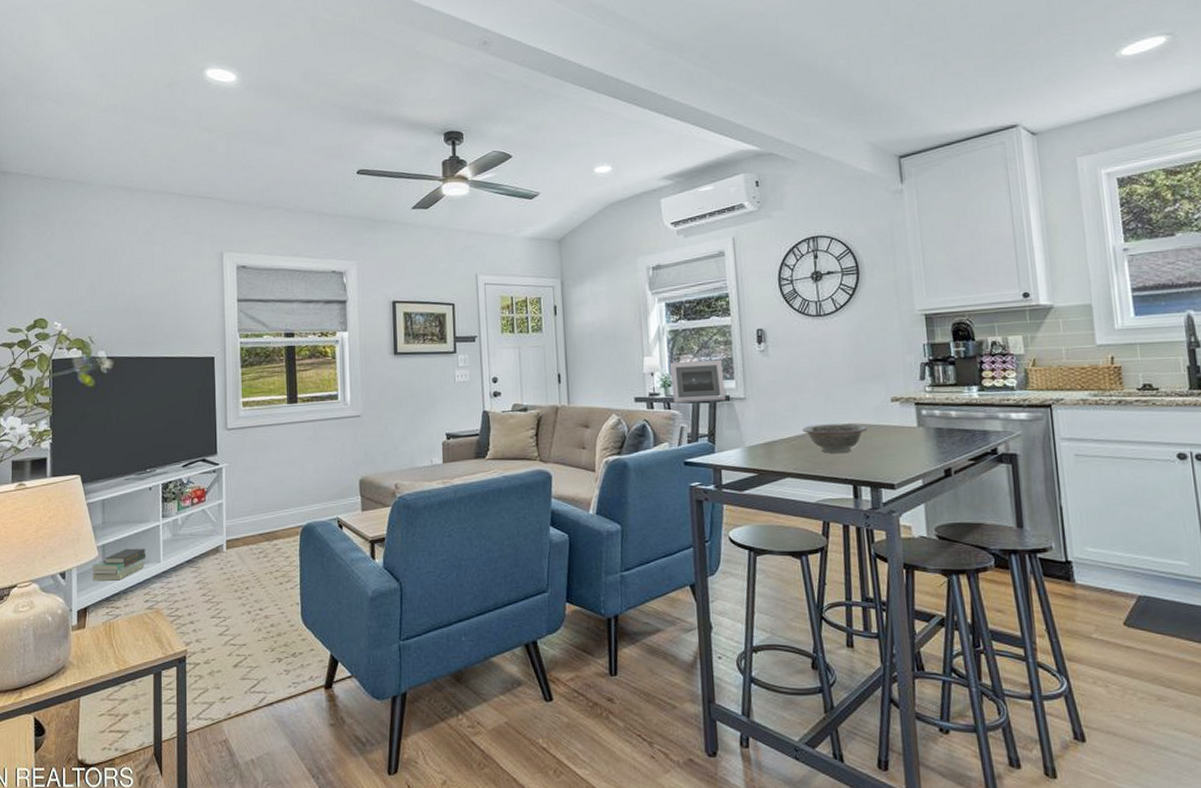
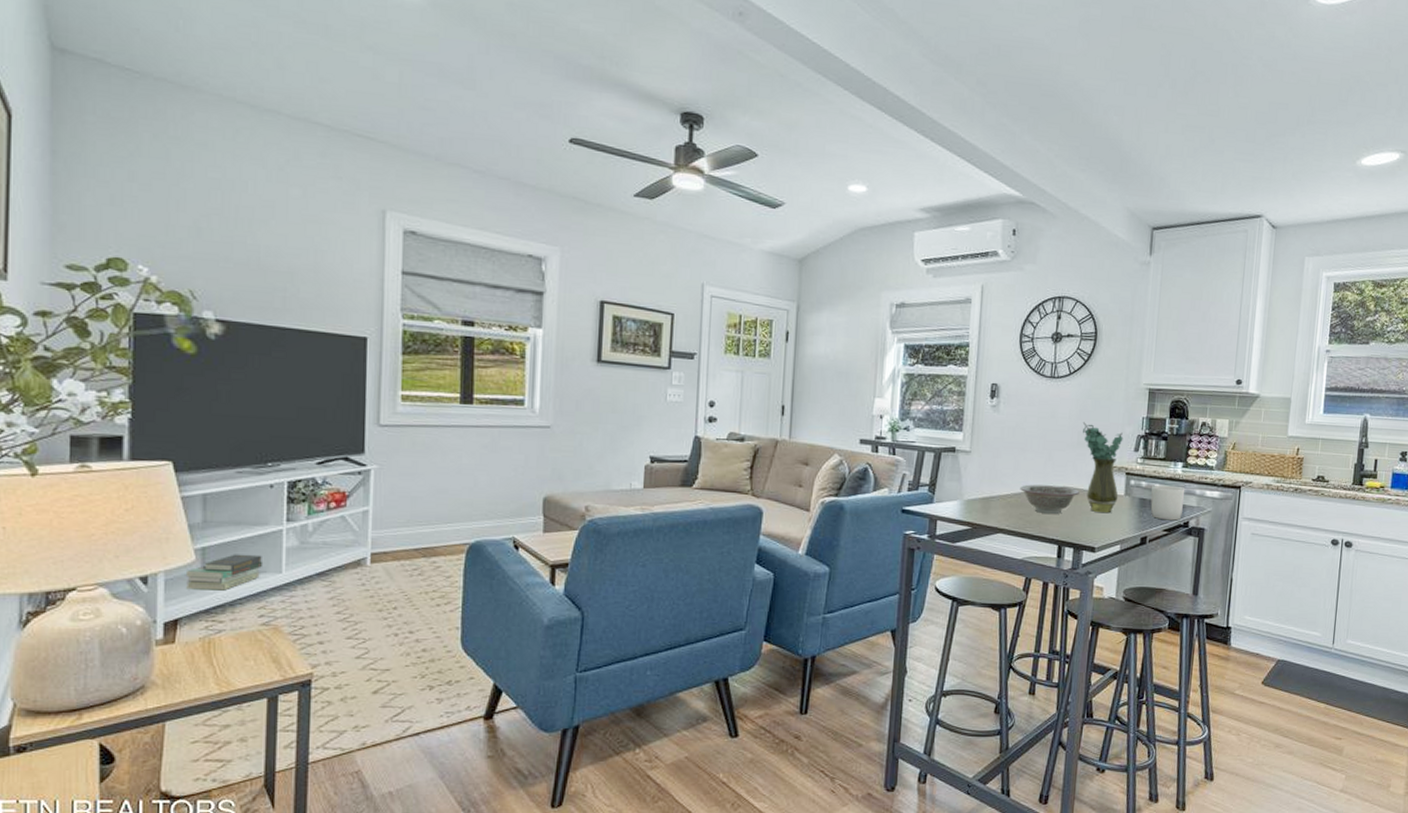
picture frame: present [669,359,726,404] -> none [899,407,953,452]
vase: none [858,356,911,448] -> present [1082,422,1123,514]
mug: none [947,411,988,449] -> present [1150,484,1185,521]

